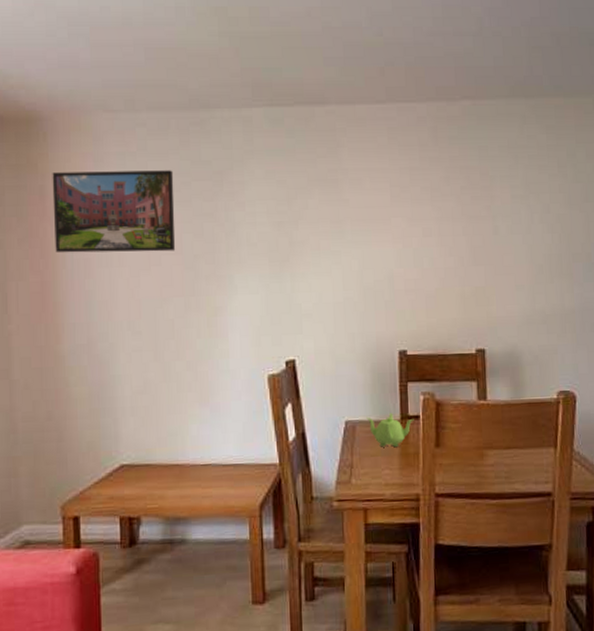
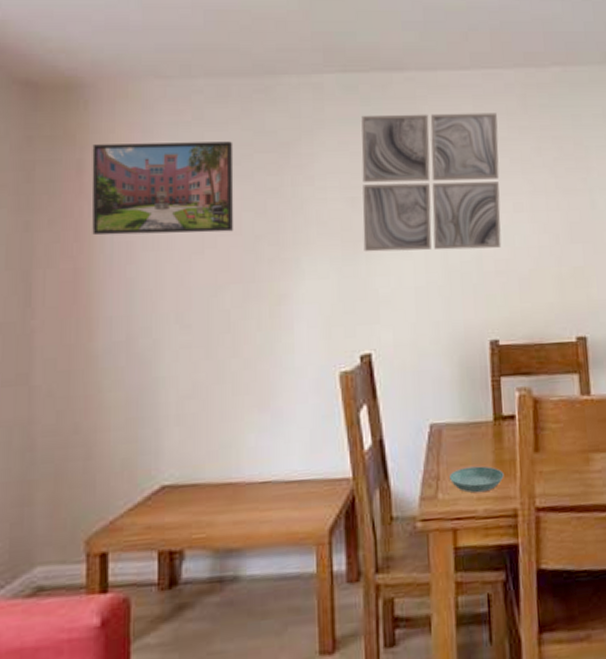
wall art: none [286,144,411,271] -> present [361,112,502,252]
saucer: none [361,457,409,480] -> present [448,466,504,493]
teapot: present [366,413,414,448] -> none [454,413,509,454]

